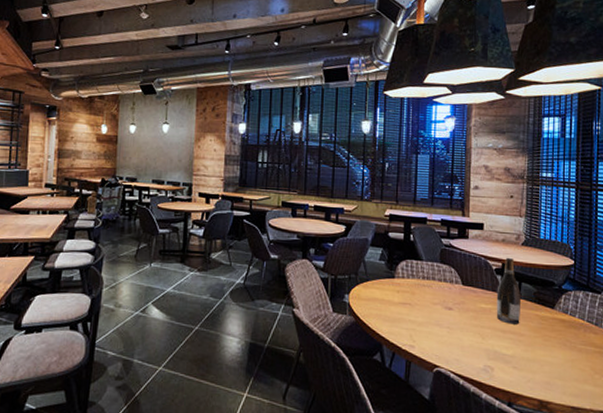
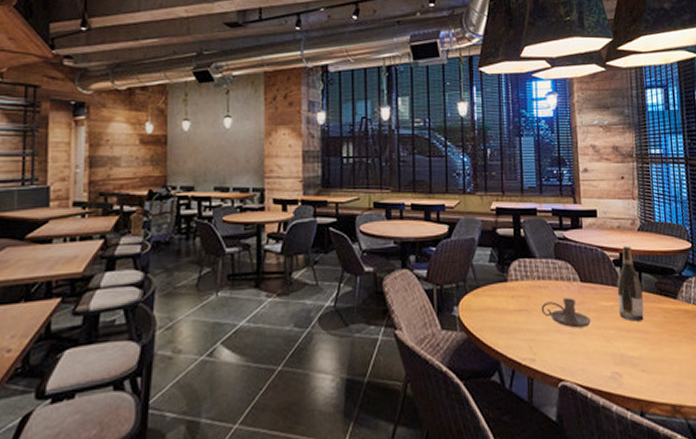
candle holder: none [423,297,469,324] -> present [541,298,591,328]

